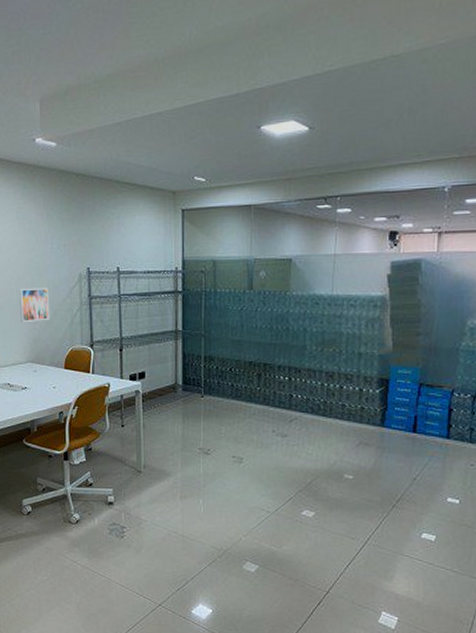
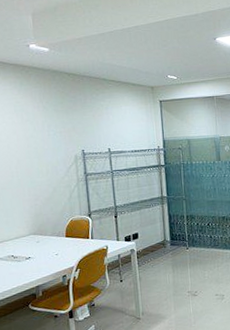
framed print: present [19,287,50,322] -> none [20,168,50,200]

